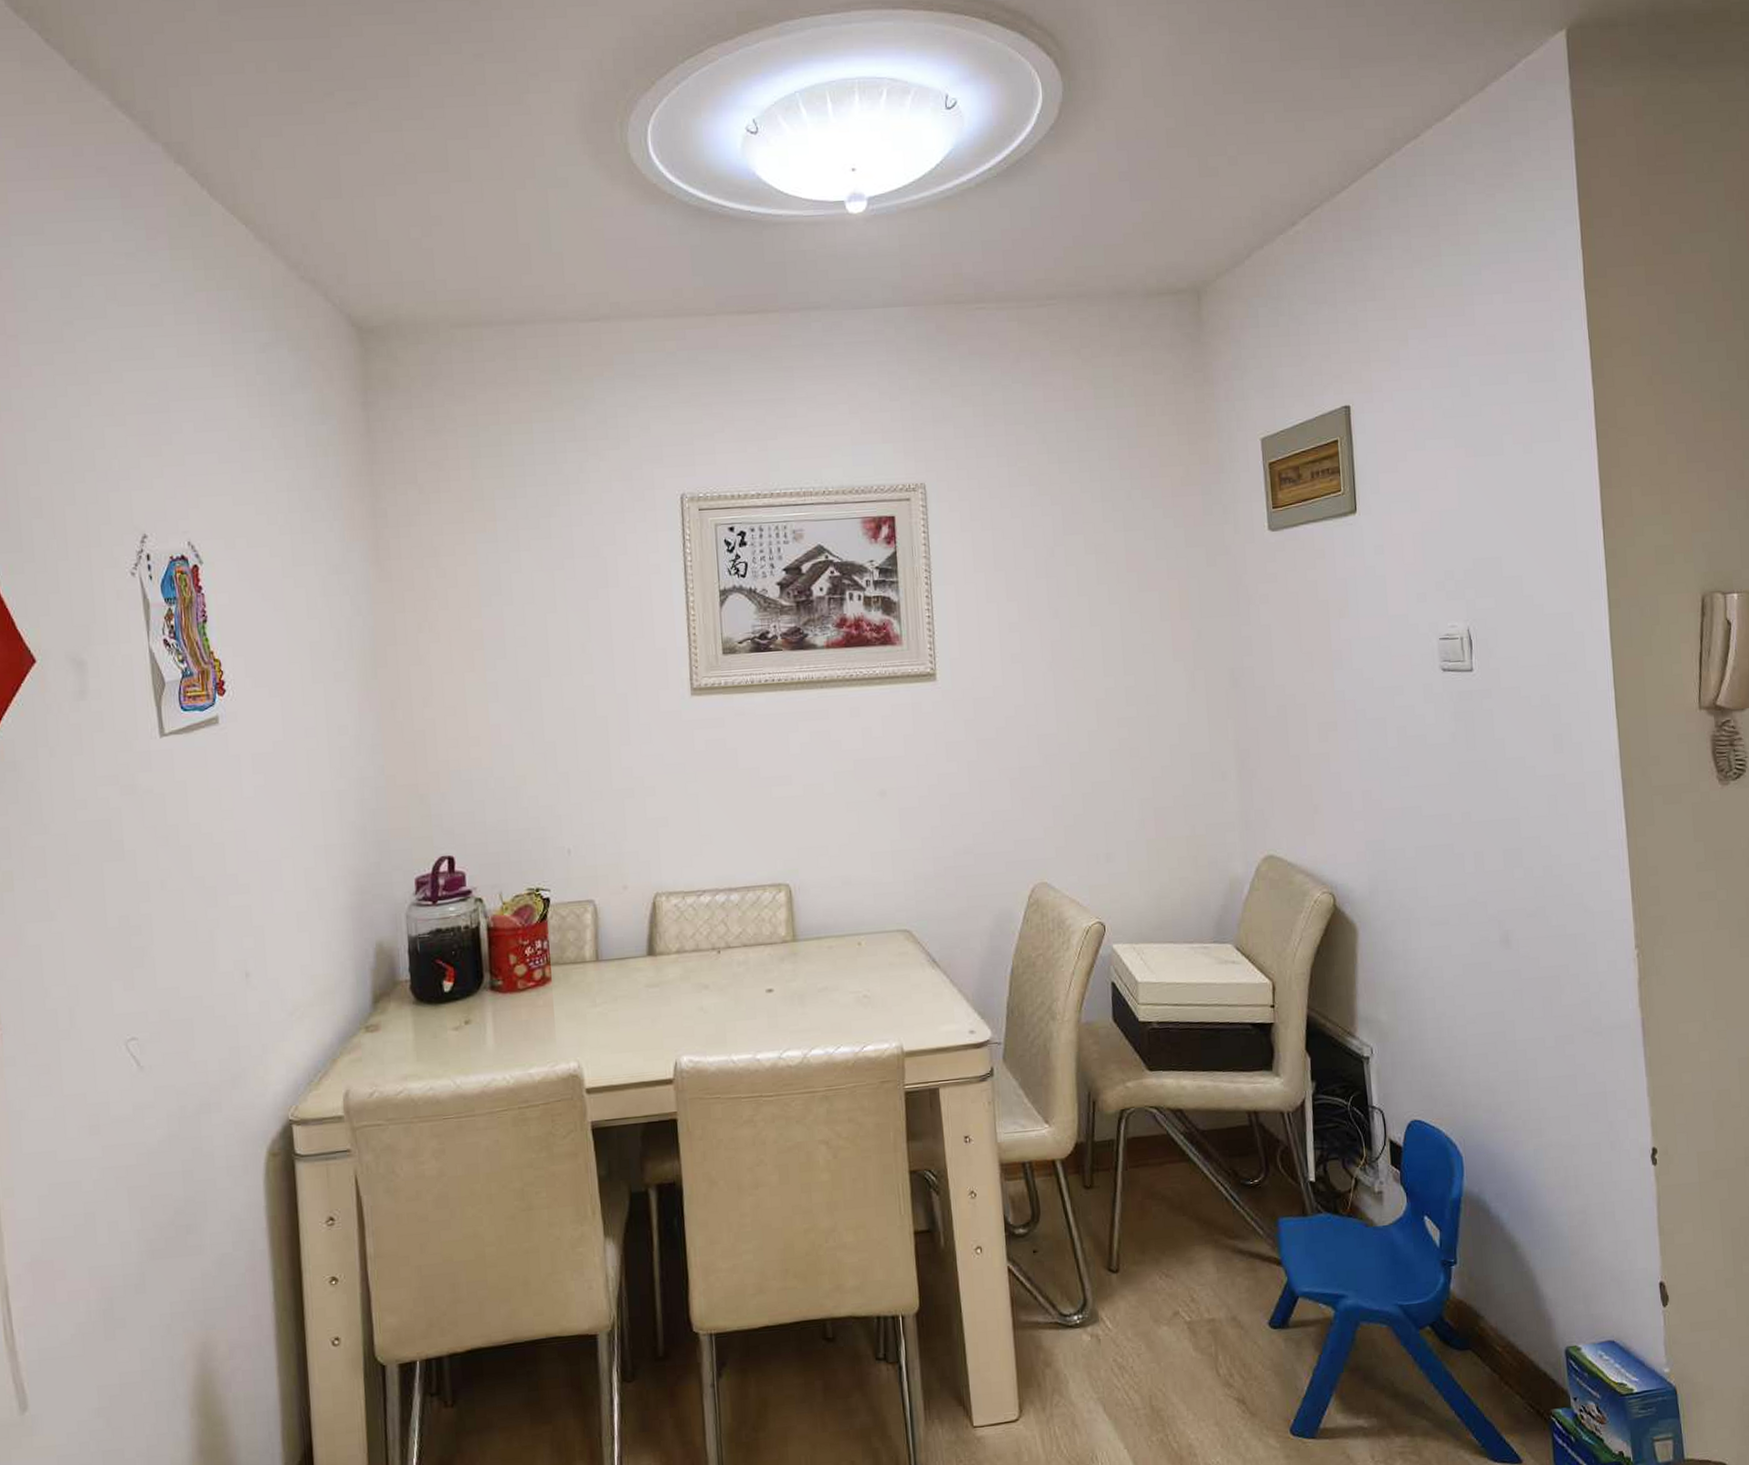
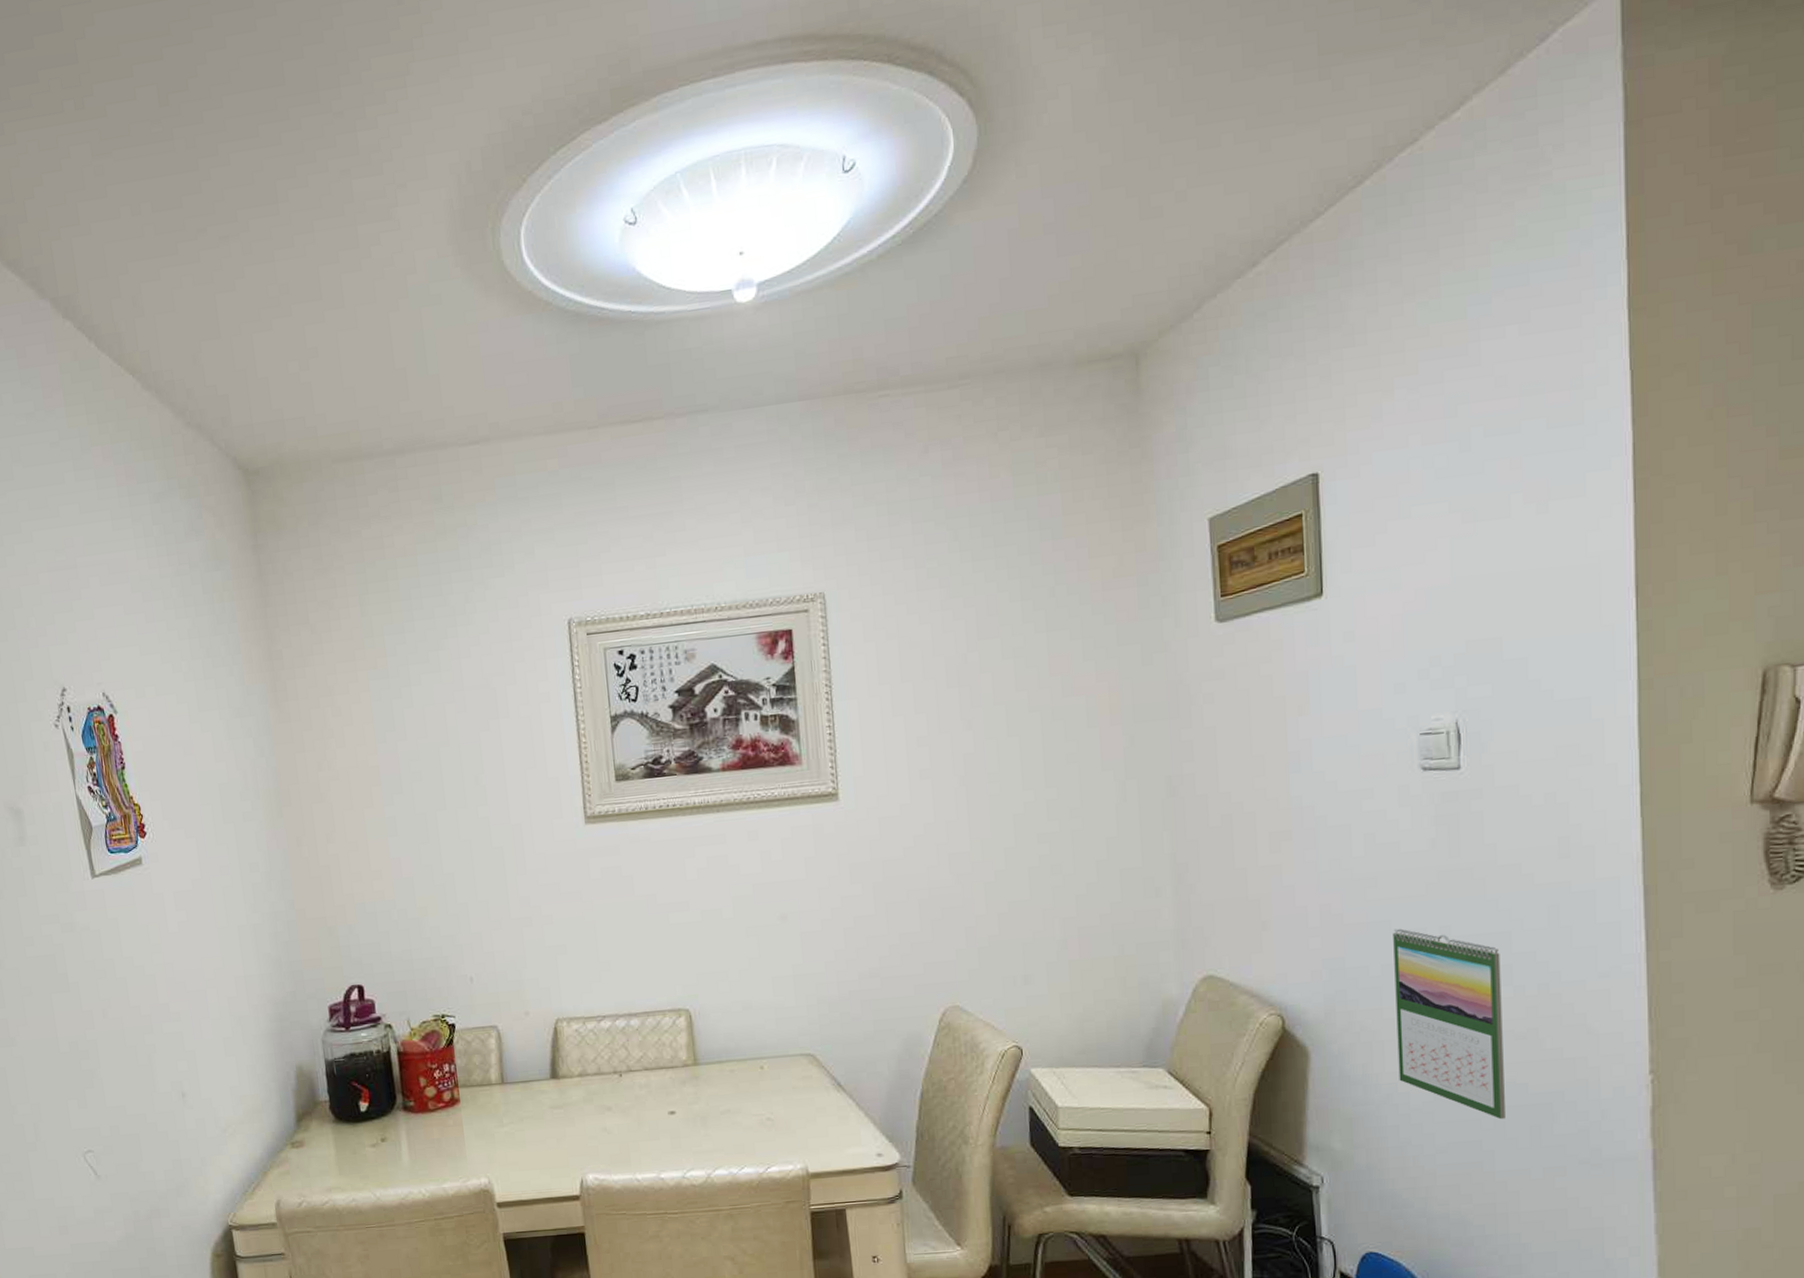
calendar: none [1423,814,1522,992] -> present [1393,928,1505,1120]

